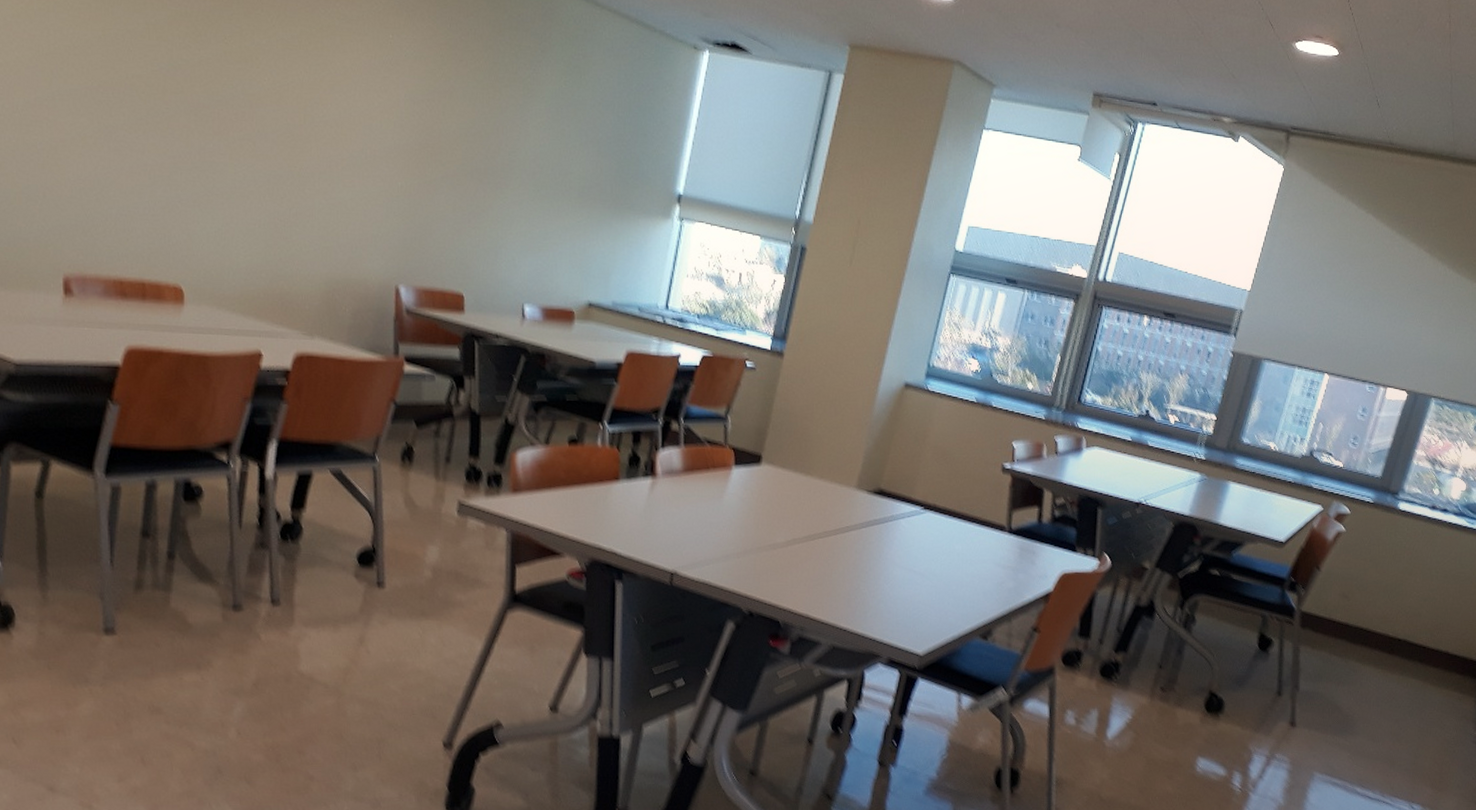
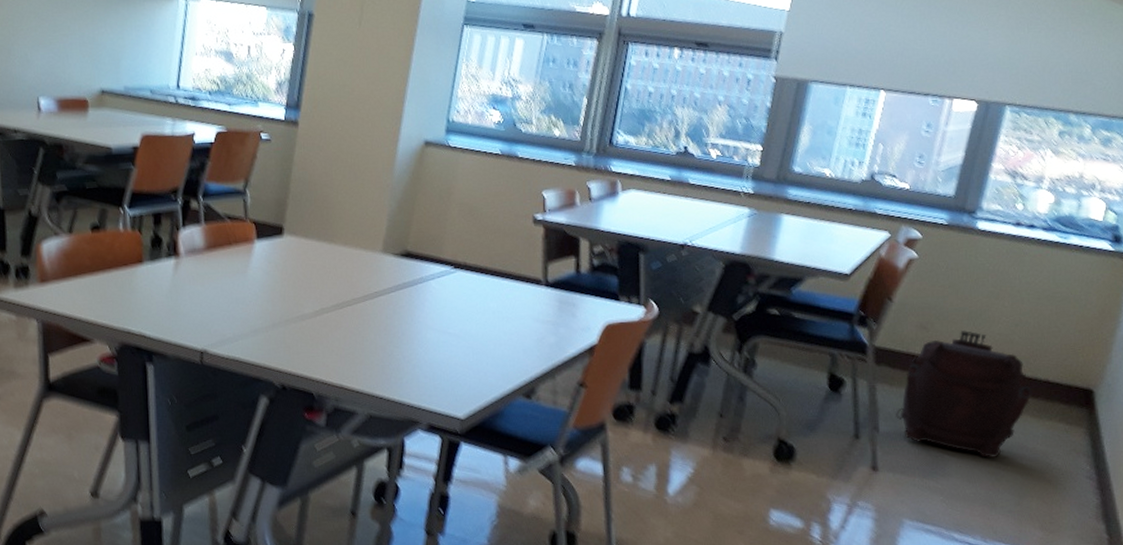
backpack: none [1315,602,1434,720] -> present [896,330,1032,458]

